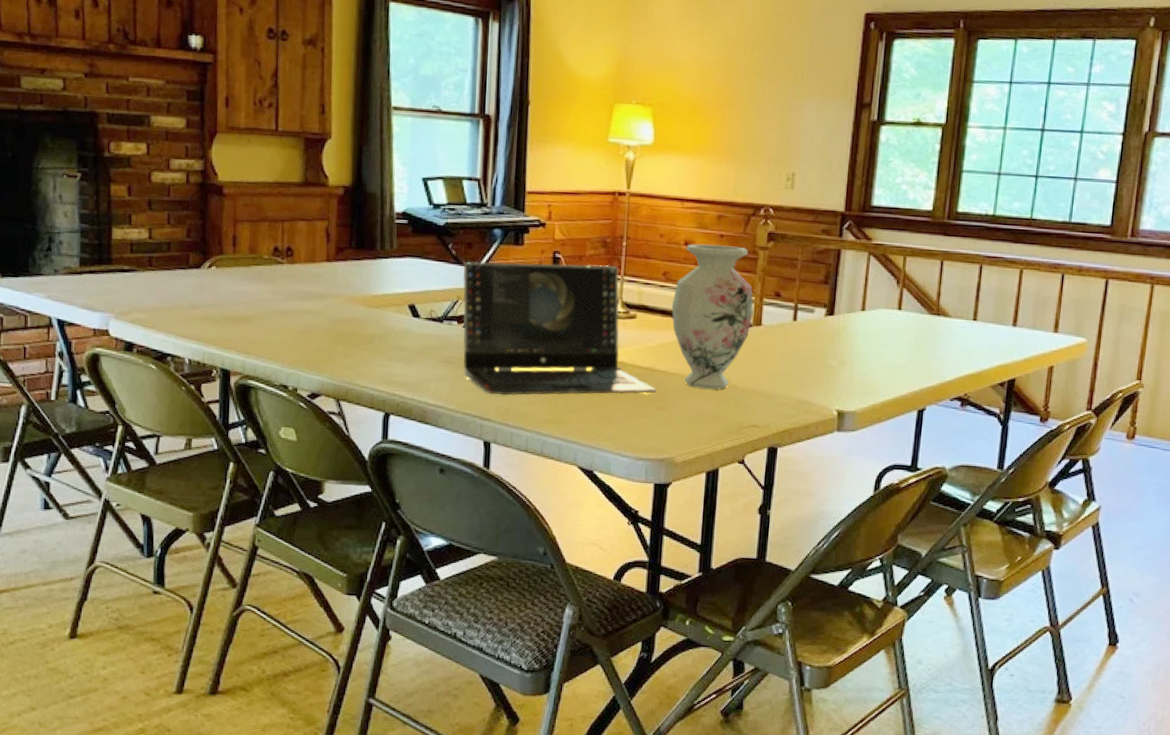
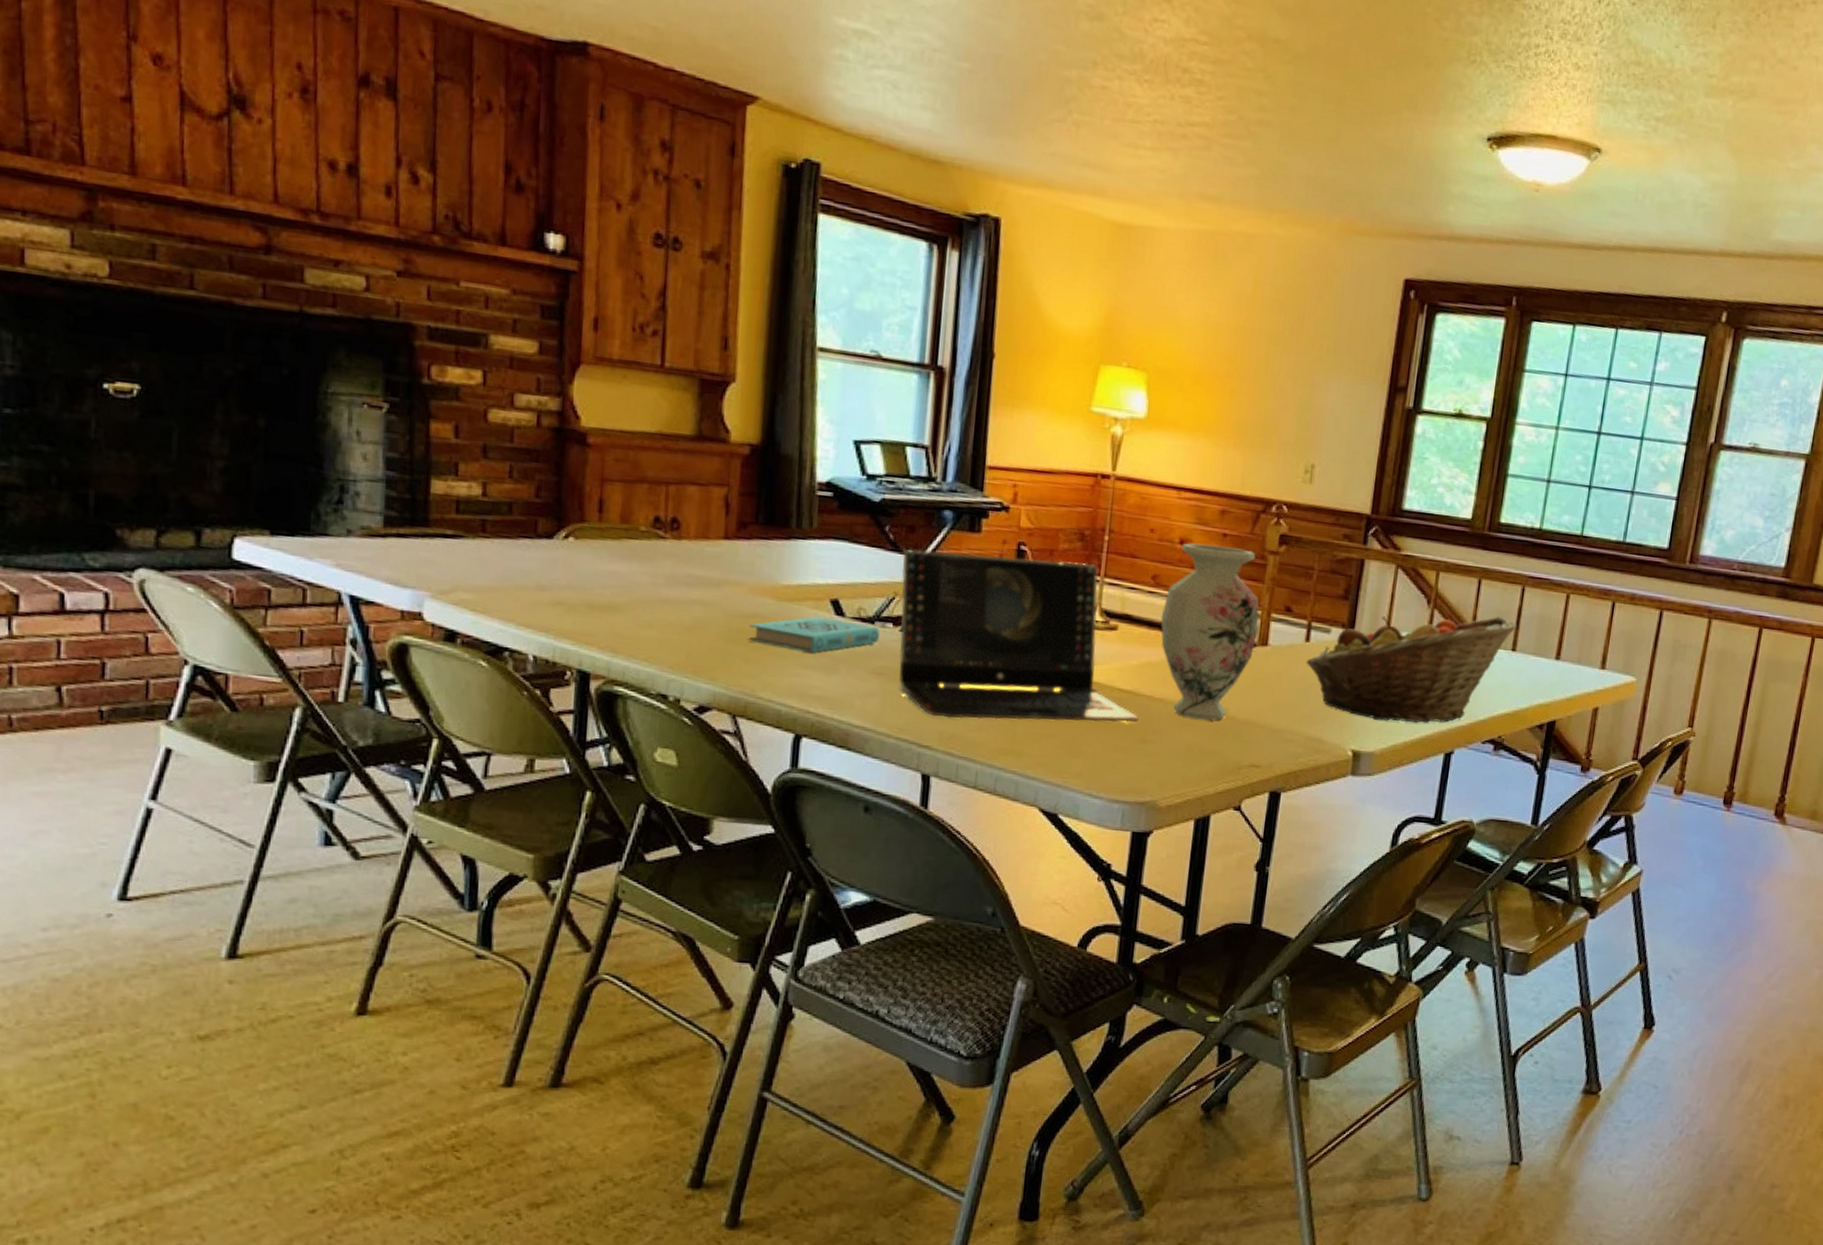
book: none [347,319,447,348] -> present [749,616,880,653]
fruit basket: none [794,292,977,386] -> present [1306,616,1517,724]

